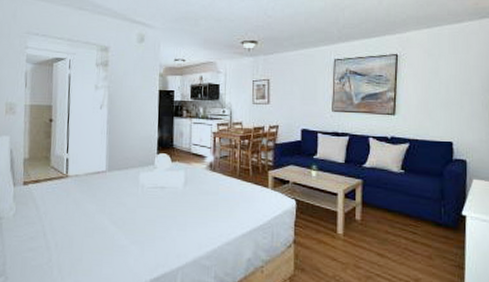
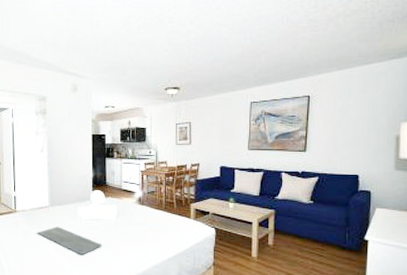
bath mat: none [92,195,165,228] -> present [38,227,101,254]

